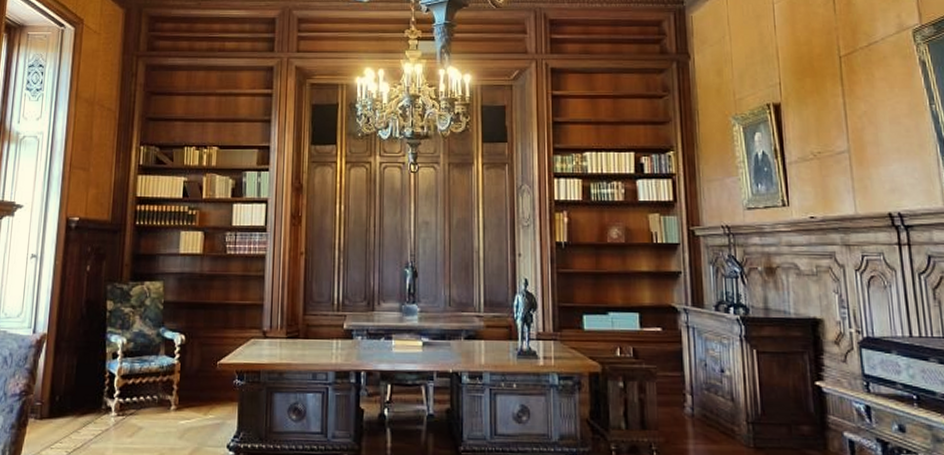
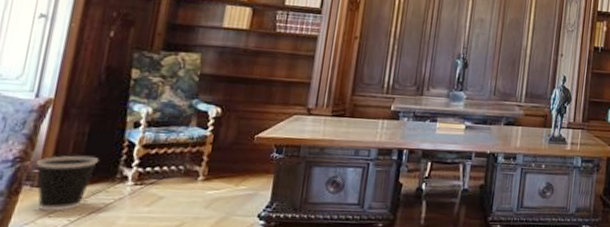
wastebasket: none [37,387,86,443] -> present [35,155,98,212]

